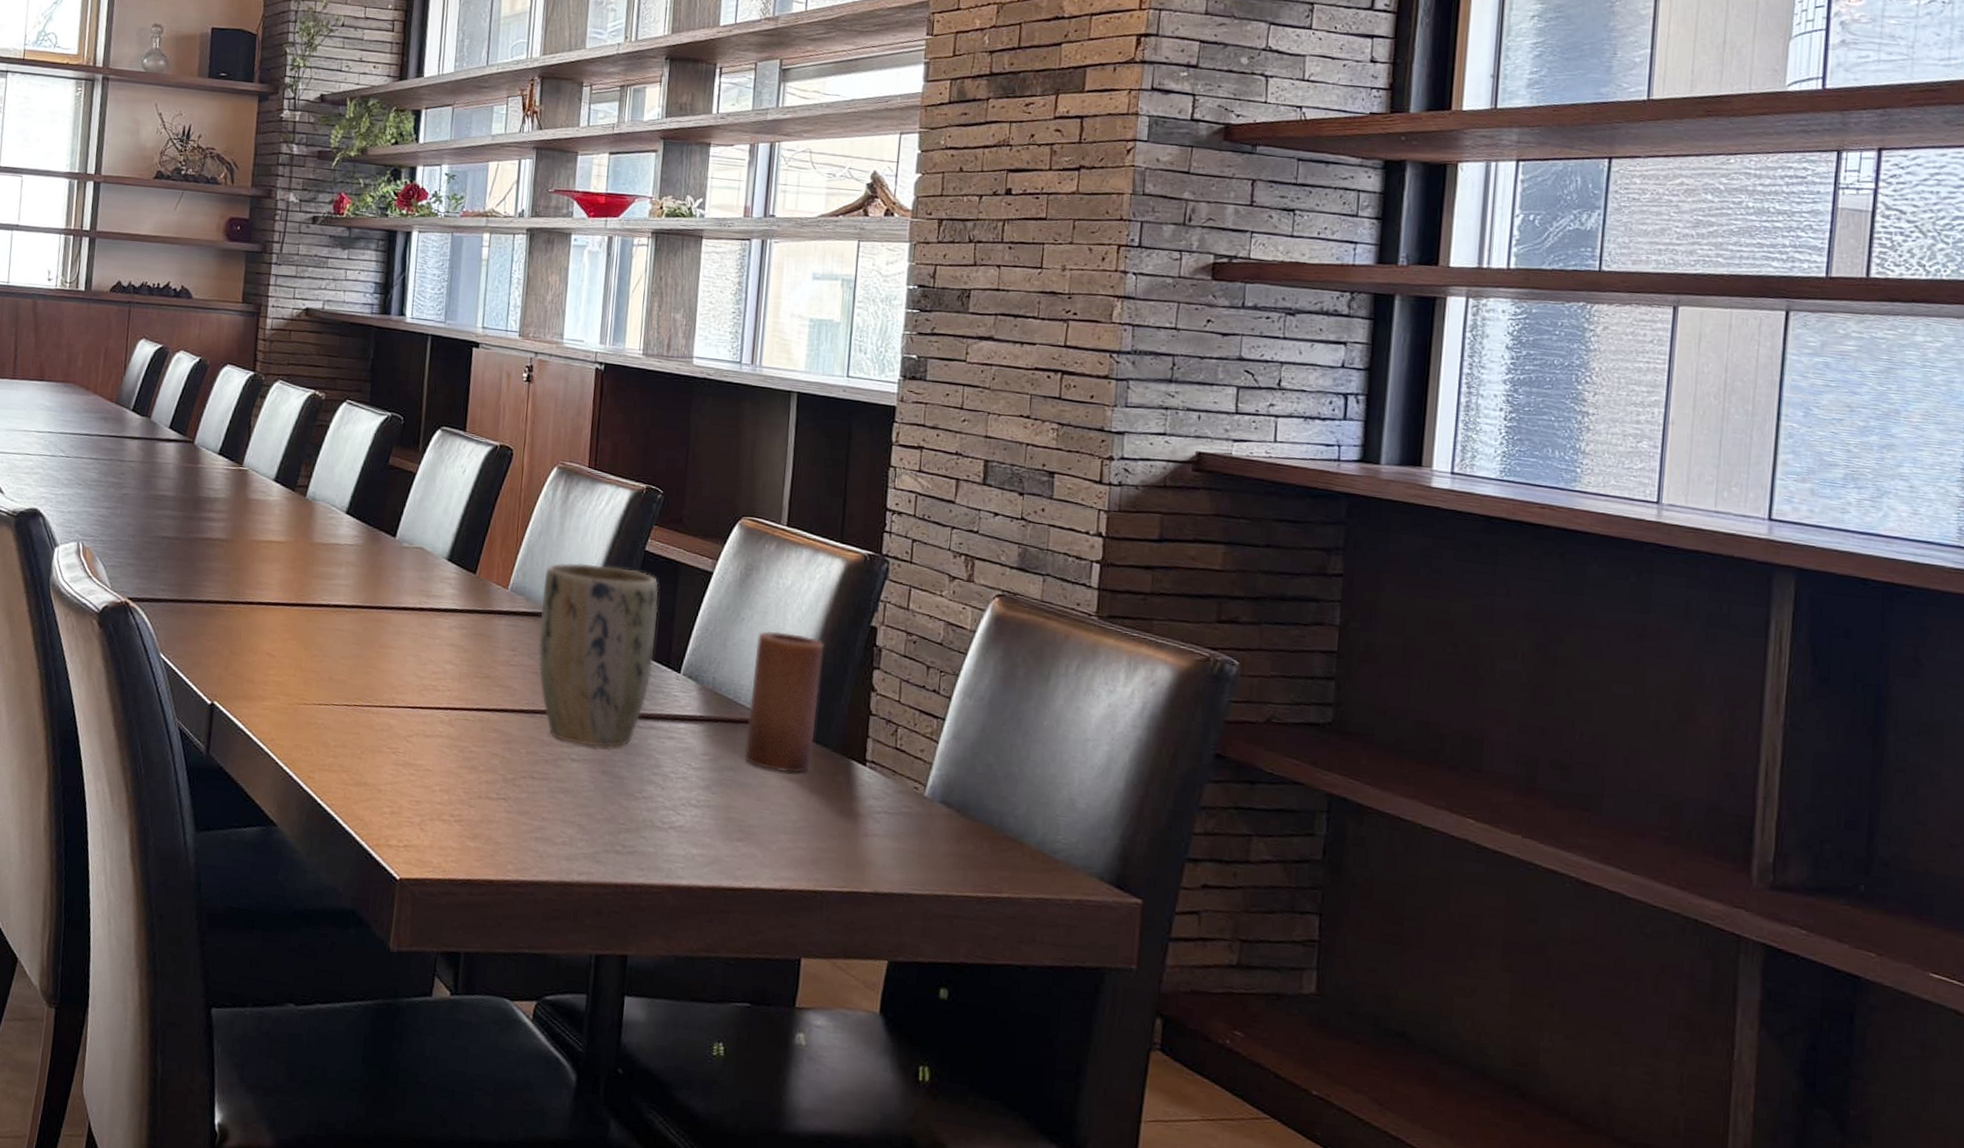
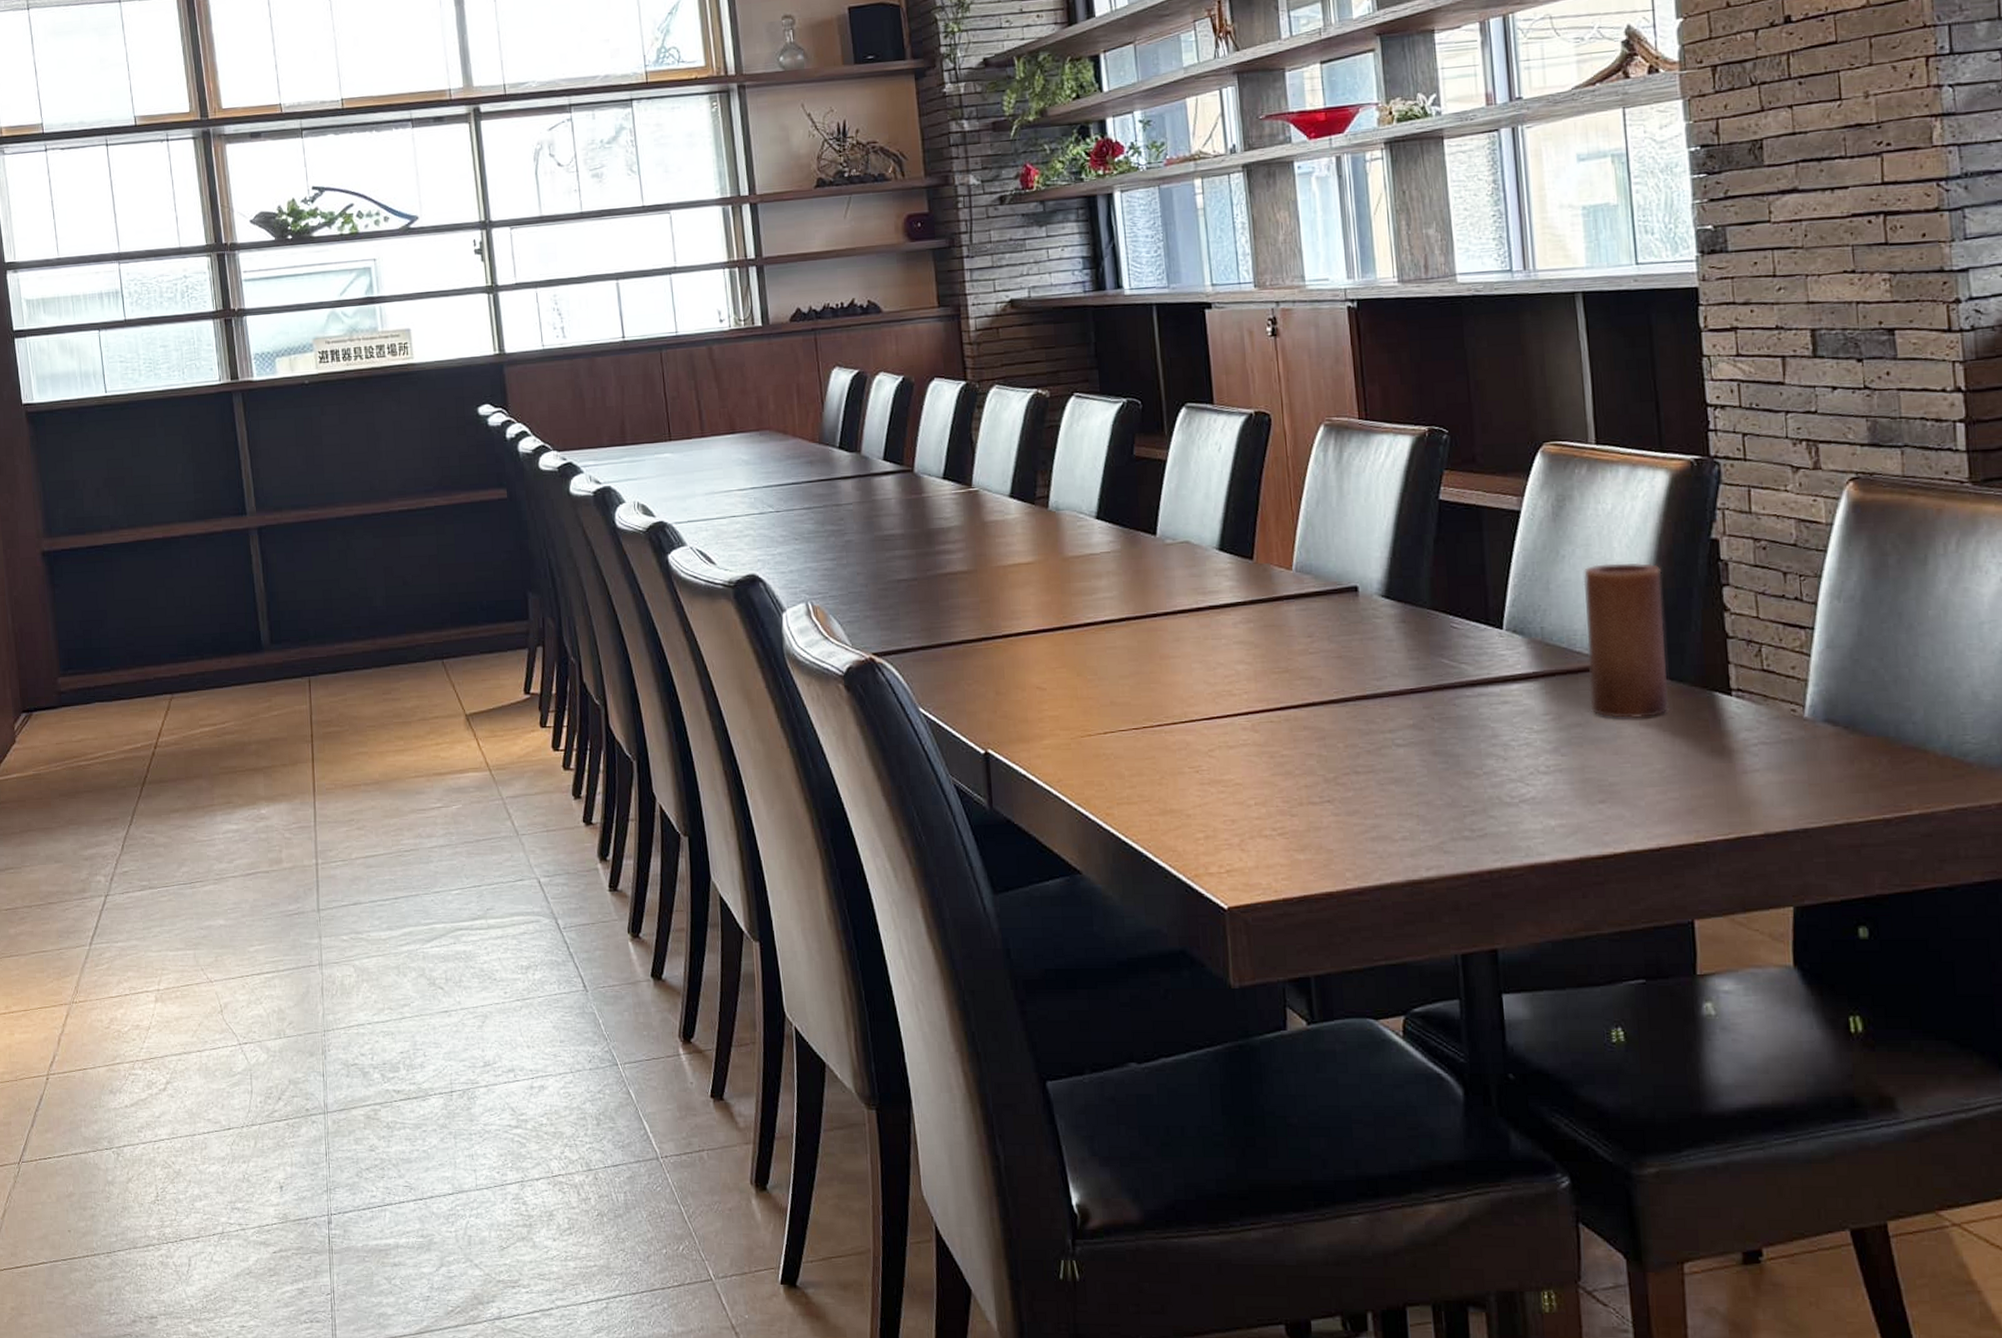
plant pot: present [538,562,659,748] -> none [1330,523,1471,728]

